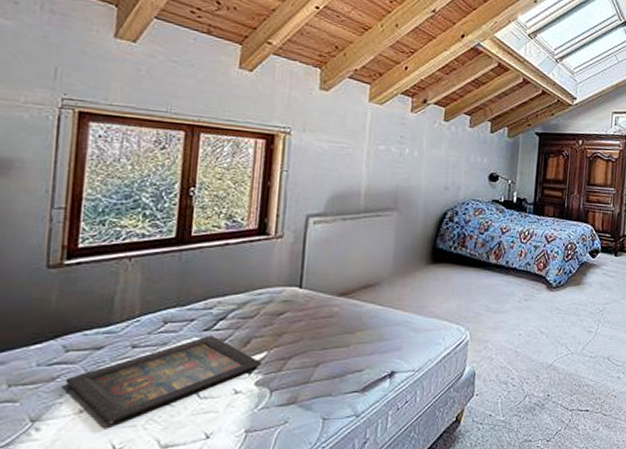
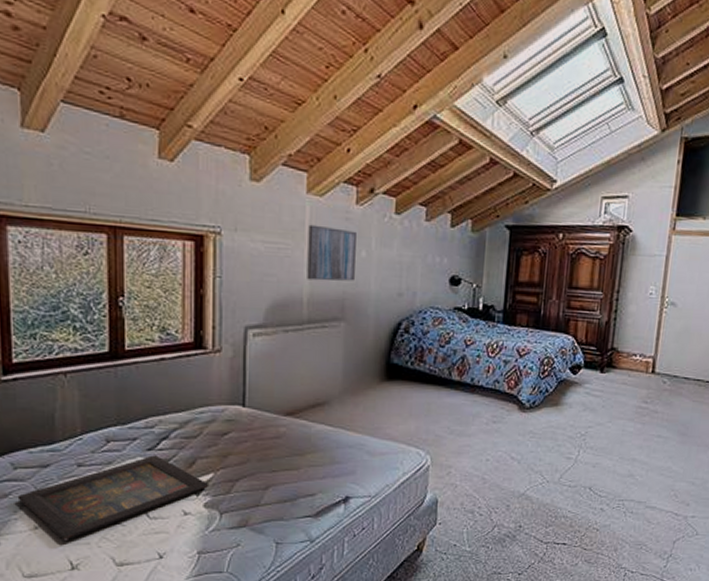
wall art: none [365,127,412,177] -> present [307,224,358,281]

